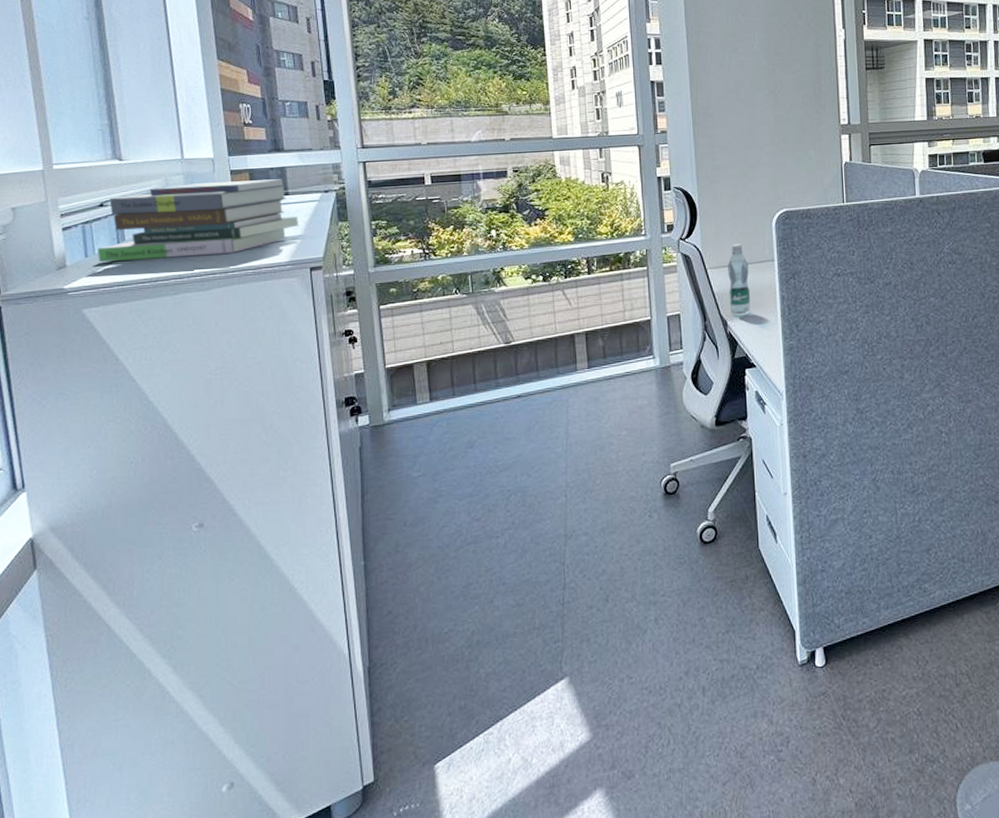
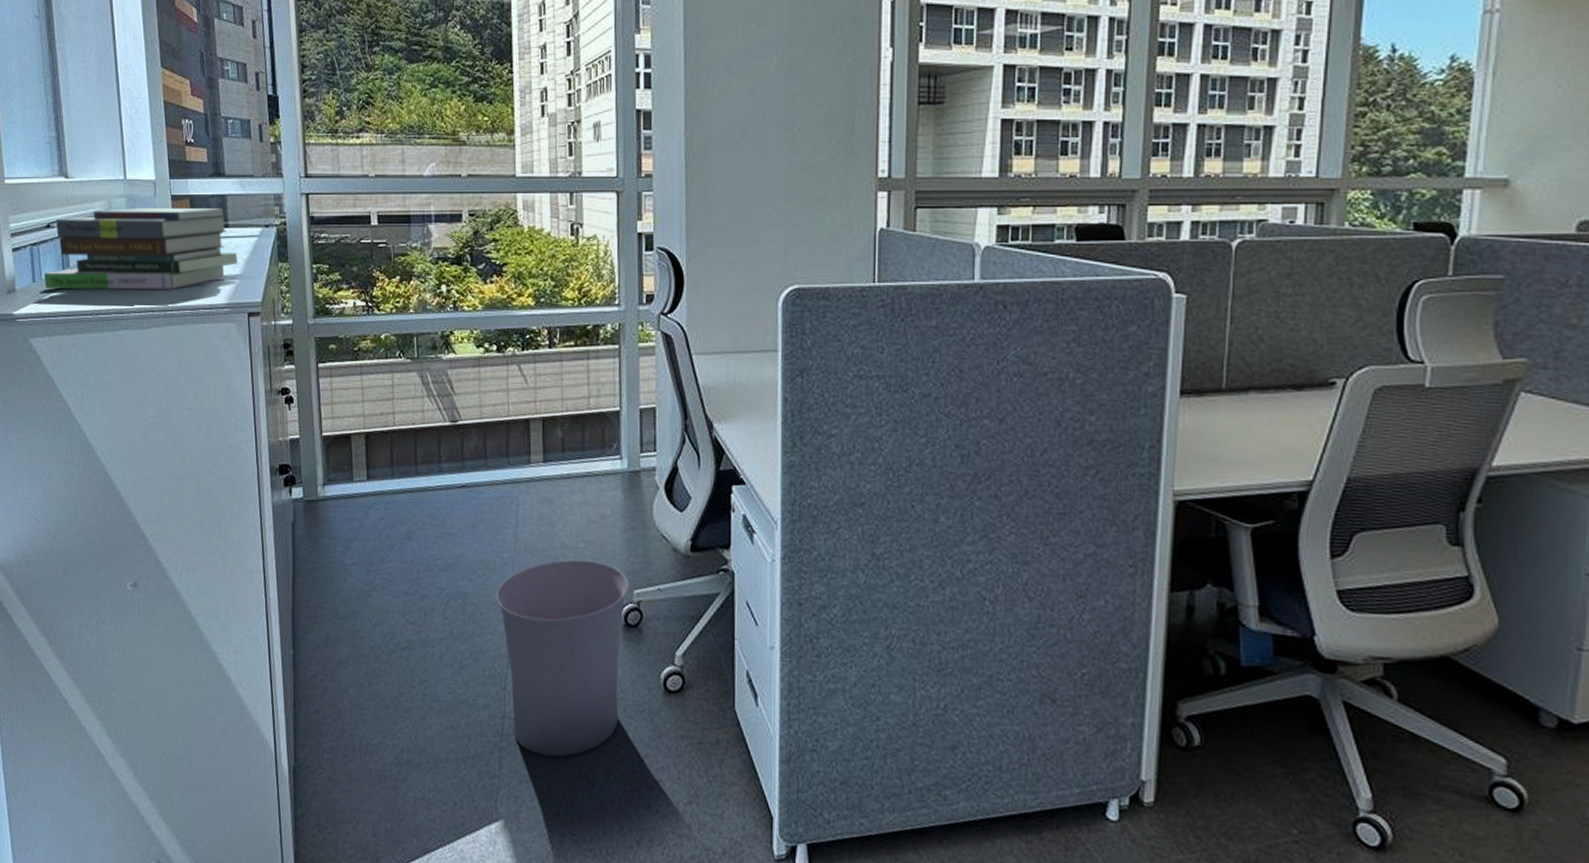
waste bin: none [552,444,666,615] -> present [495,559,628,757]
bottle: present [728,244,751,316] -> none [717,325,745,418]

